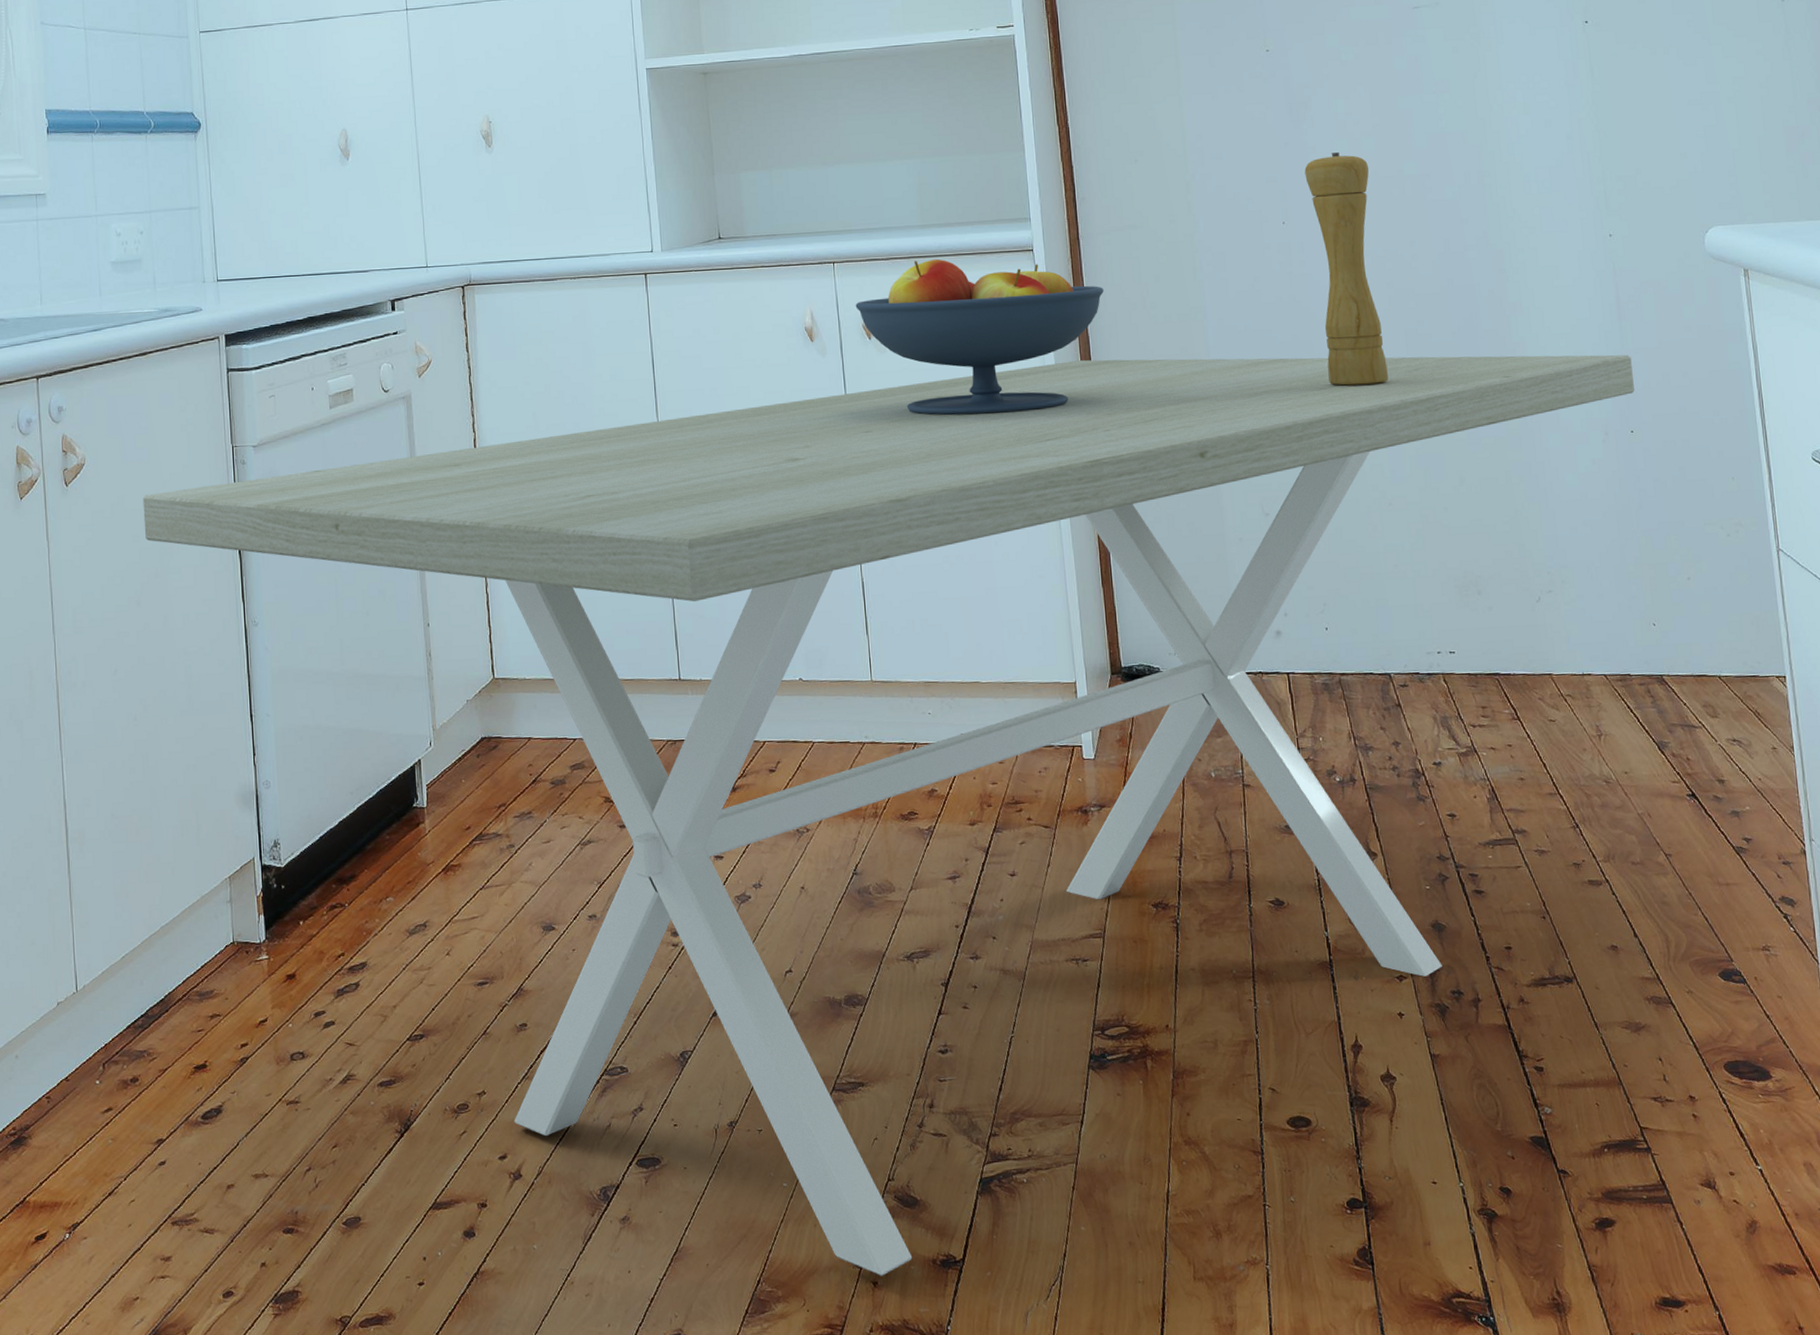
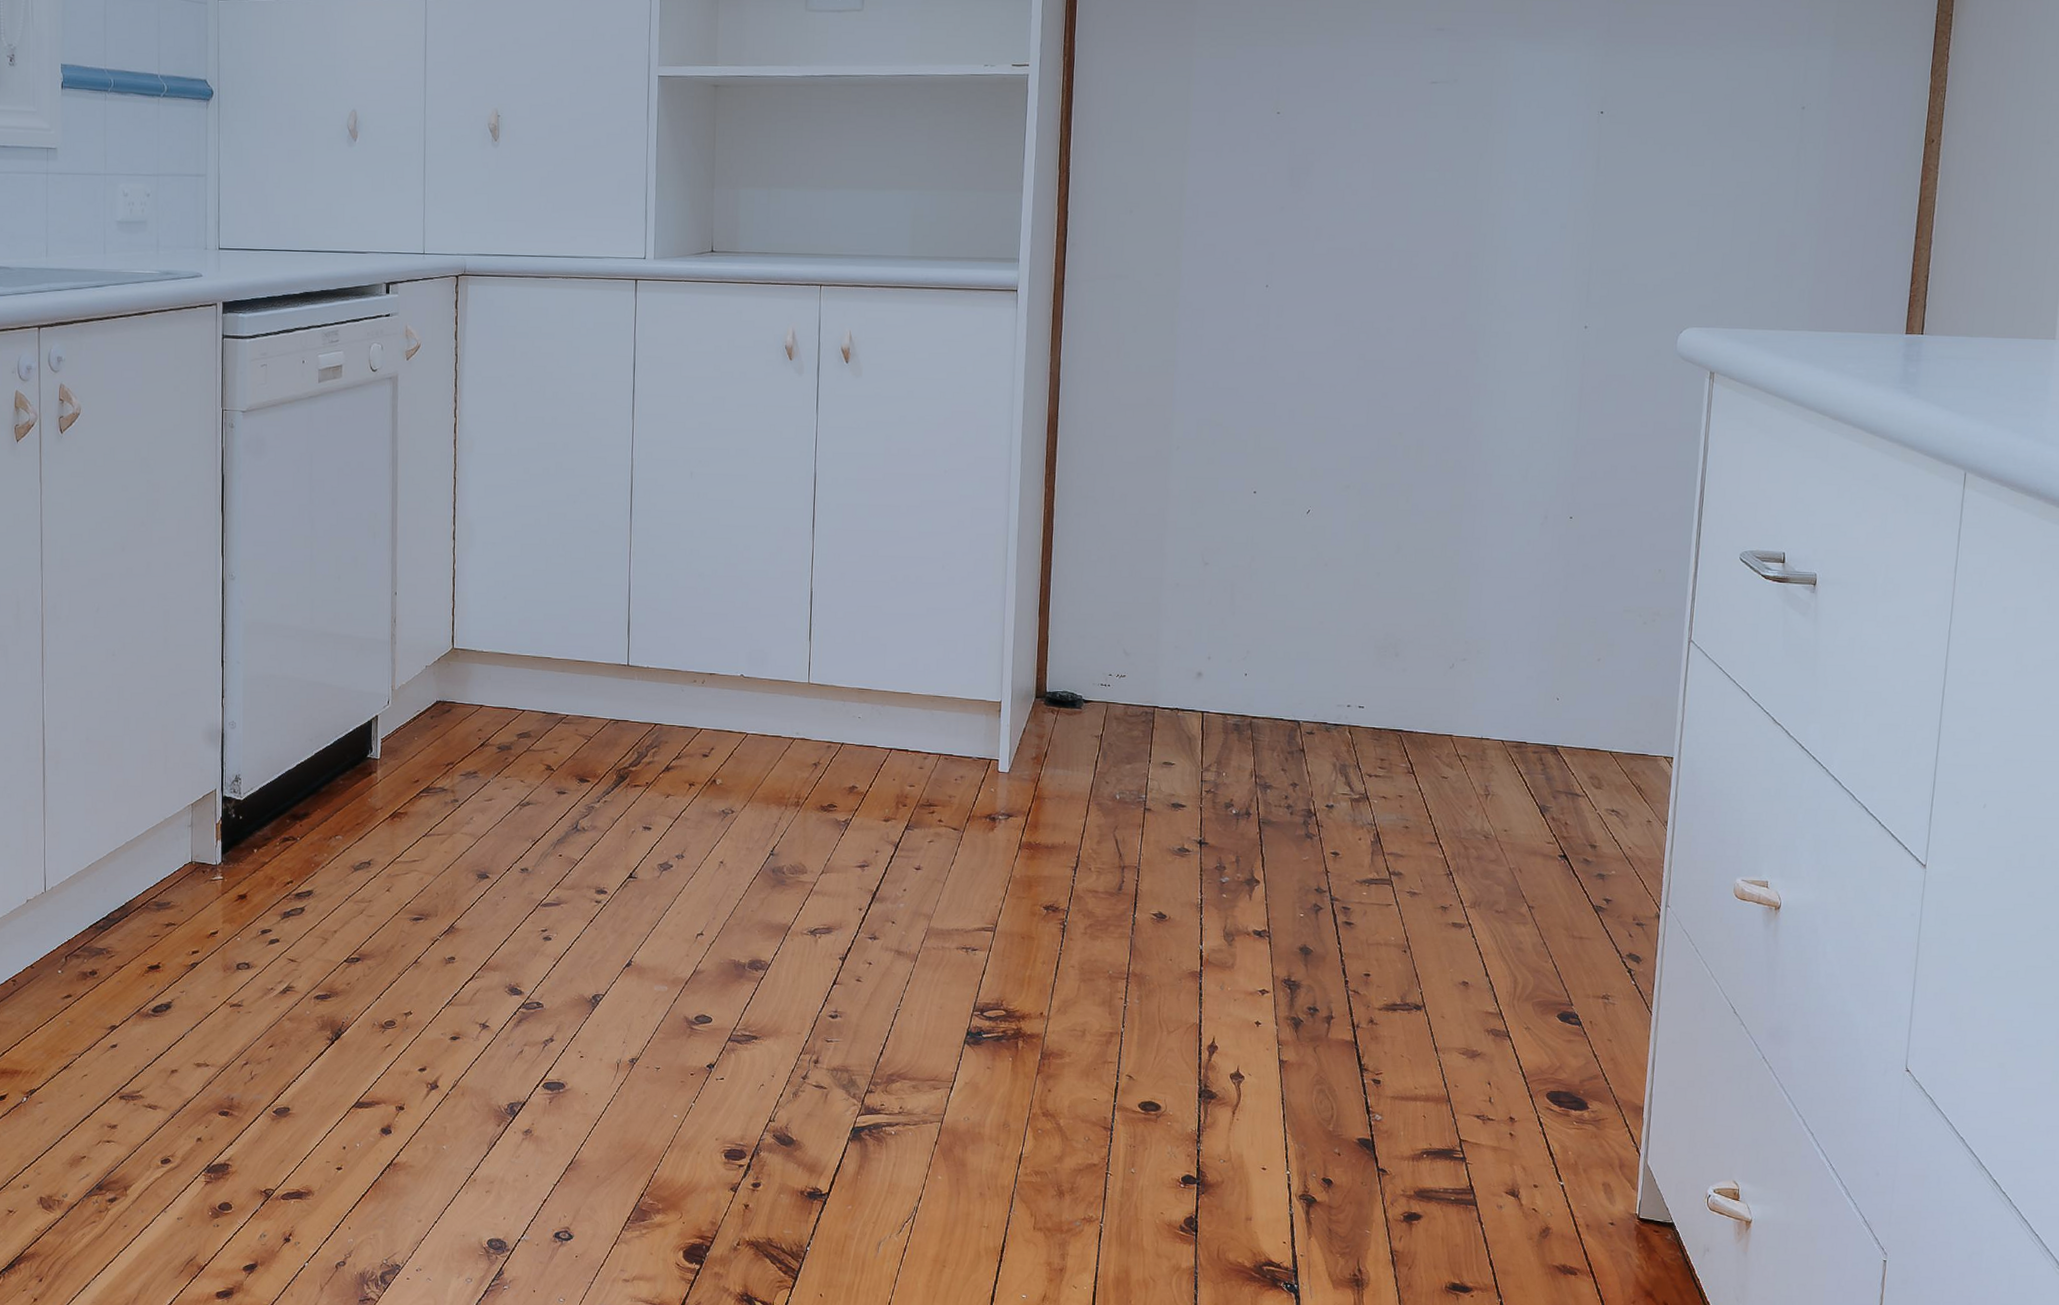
dining table: present [143,355,1635,1276] -> none [133,401,1584,1200]
fruit bowl: present [855,259,1104,415] -> none [837,290,1081,445]
pepper mill: present [1304,152,1388,386] -> none [1286,221,1360,450]

